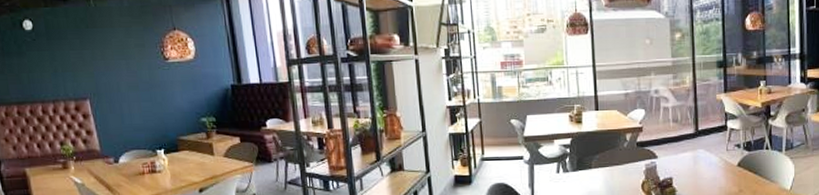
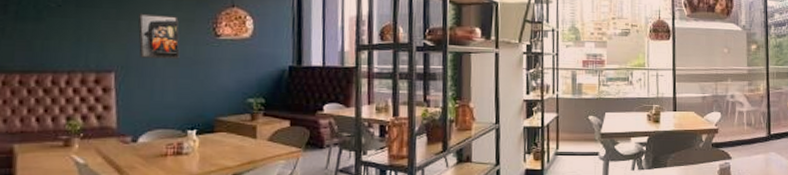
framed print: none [97,41,139,85] -> present [138,13,180,59]

